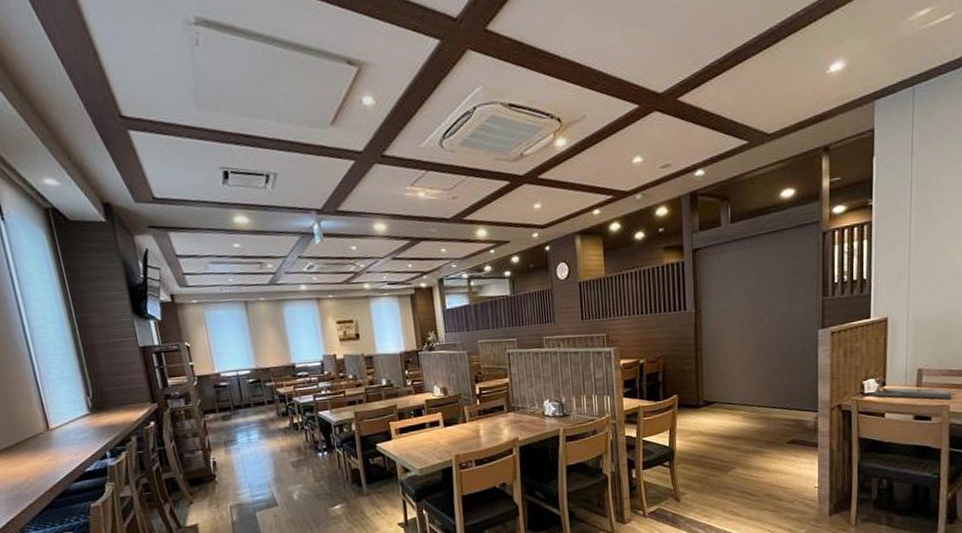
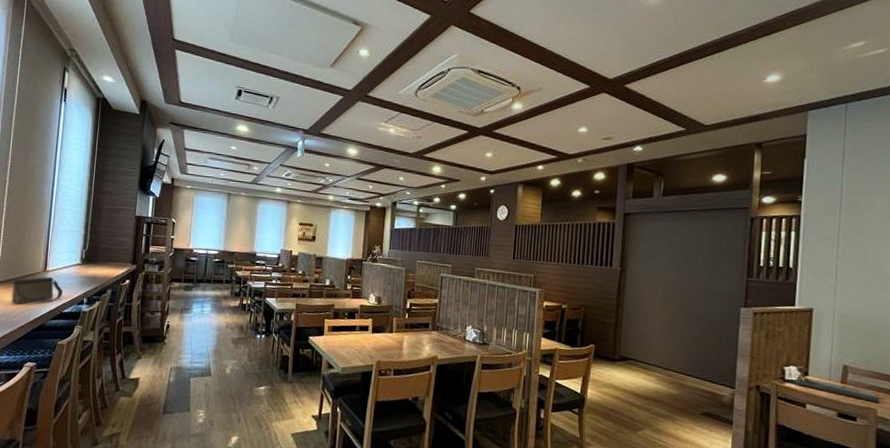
handbag: none [11,435,79,474] -> present [11,277,64,304]

